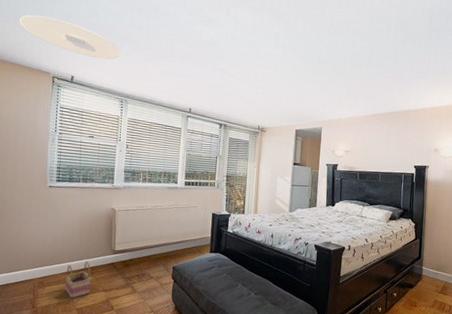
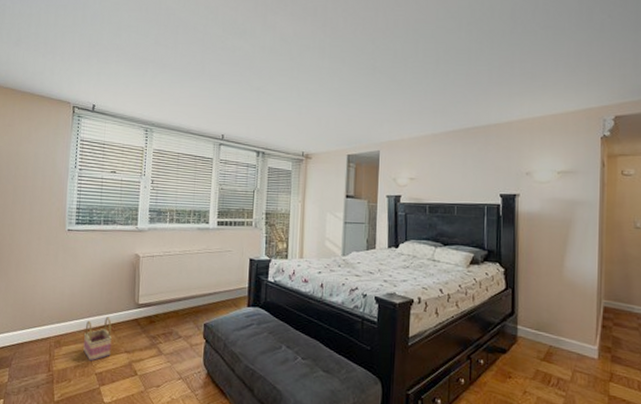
ceiling light: present [19,15,121,59] -> none [39,40,146,84]

